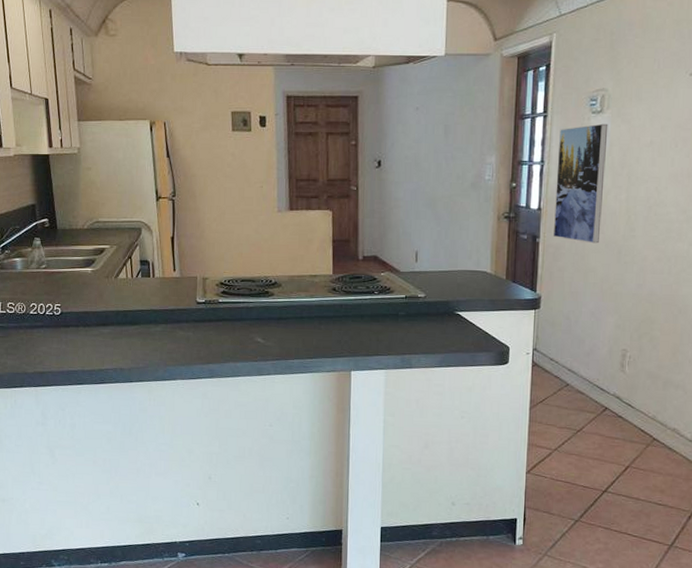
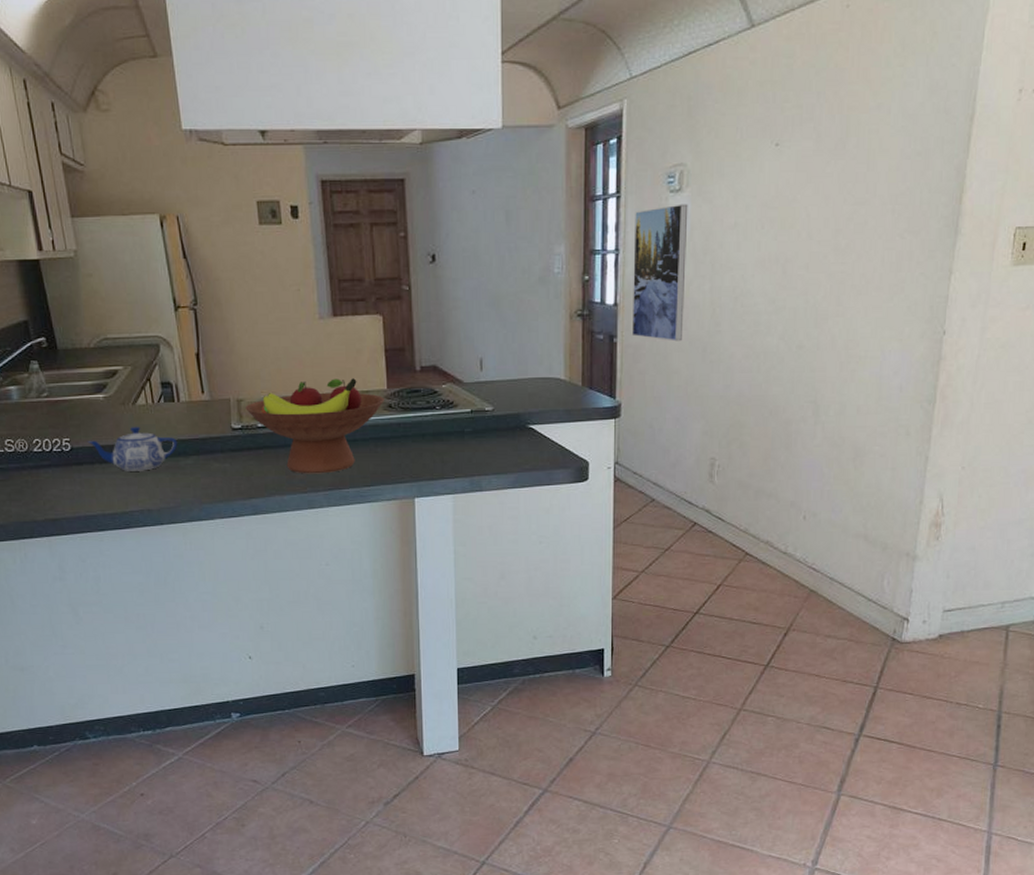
teapot: none [75,297,150,335] -> present [87,427,178,471]
fruit bowl: none [210,263,329,346] -> present [245,378,384,474]

